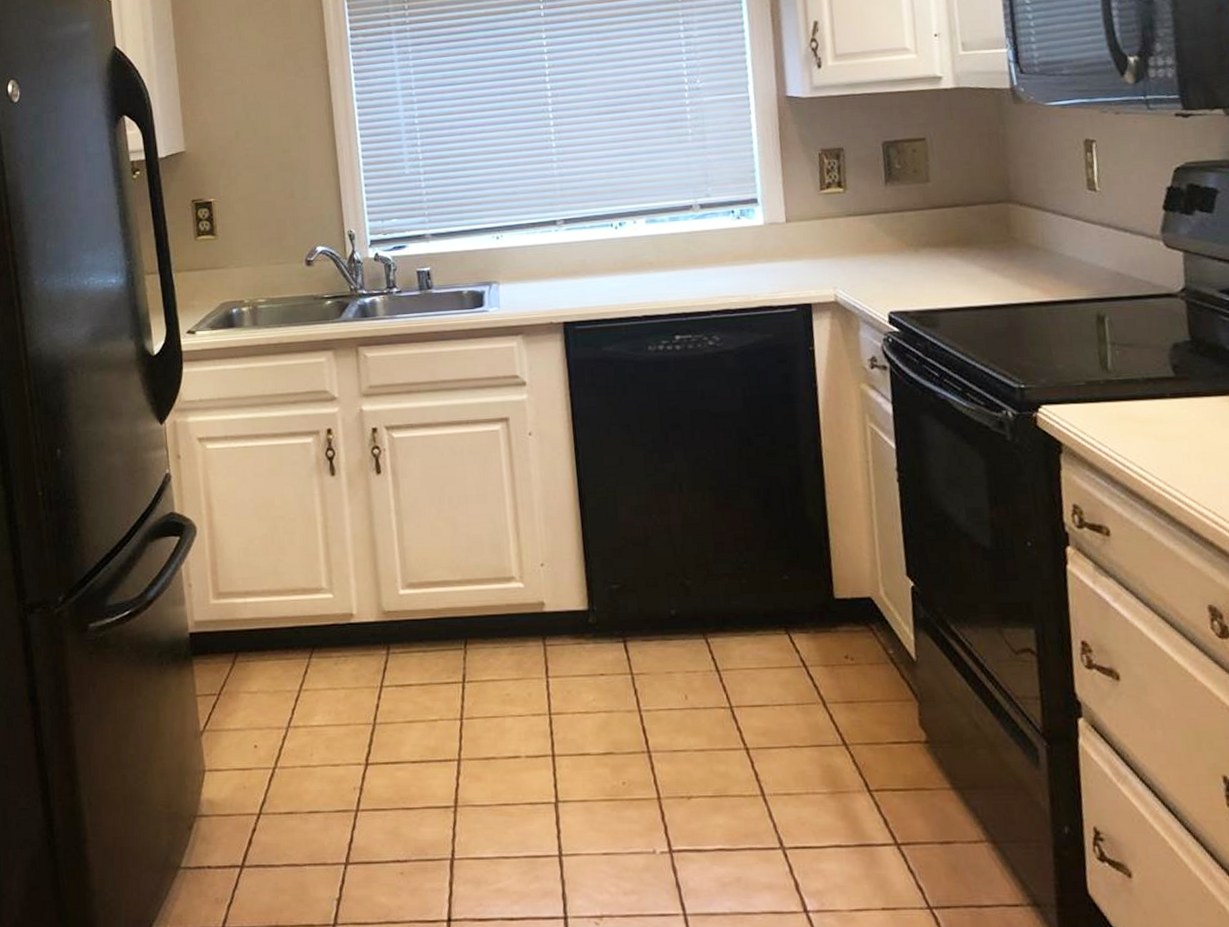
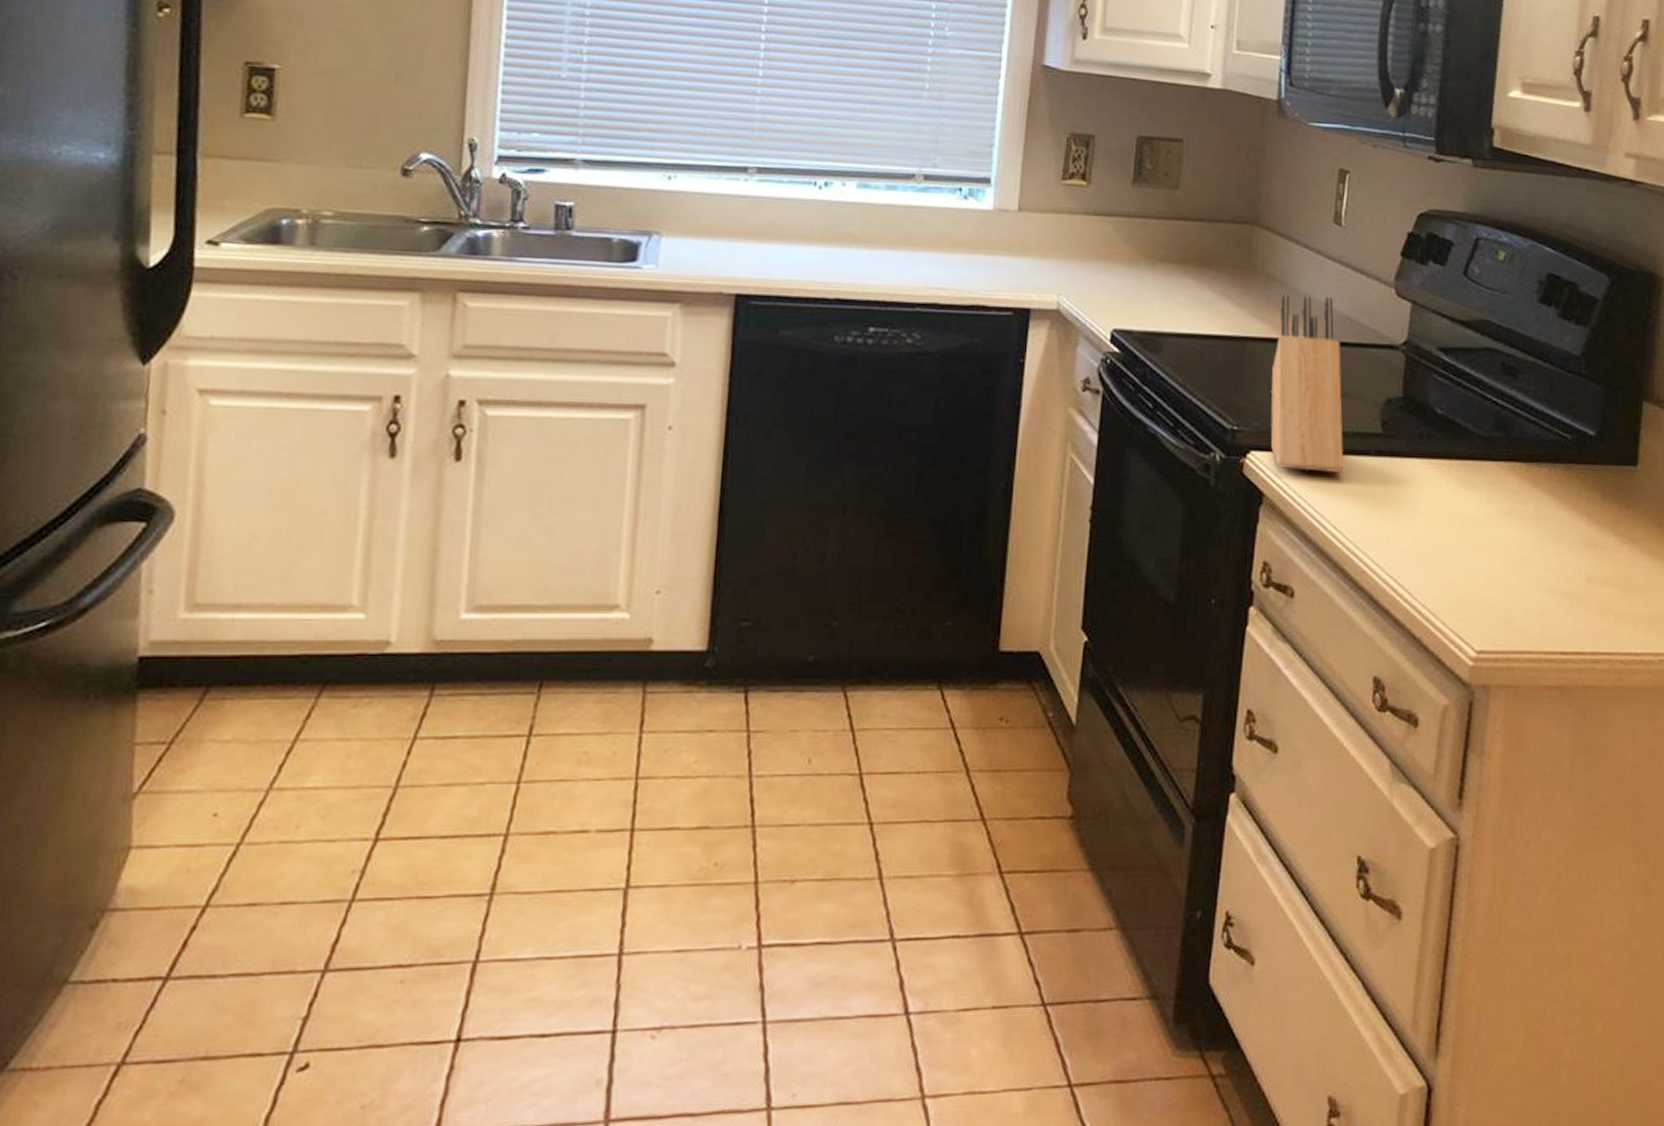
knife block: none [1047,257,1140,419] -> present [1270,295,1344,474]

